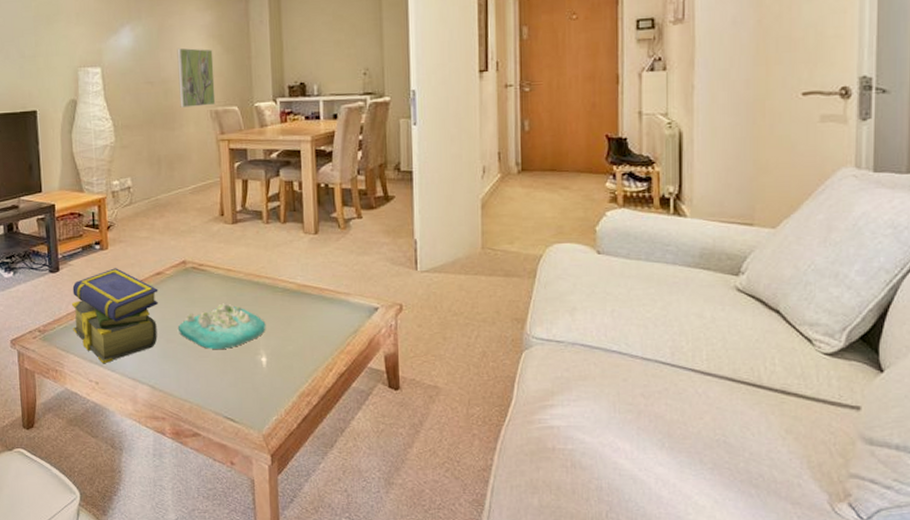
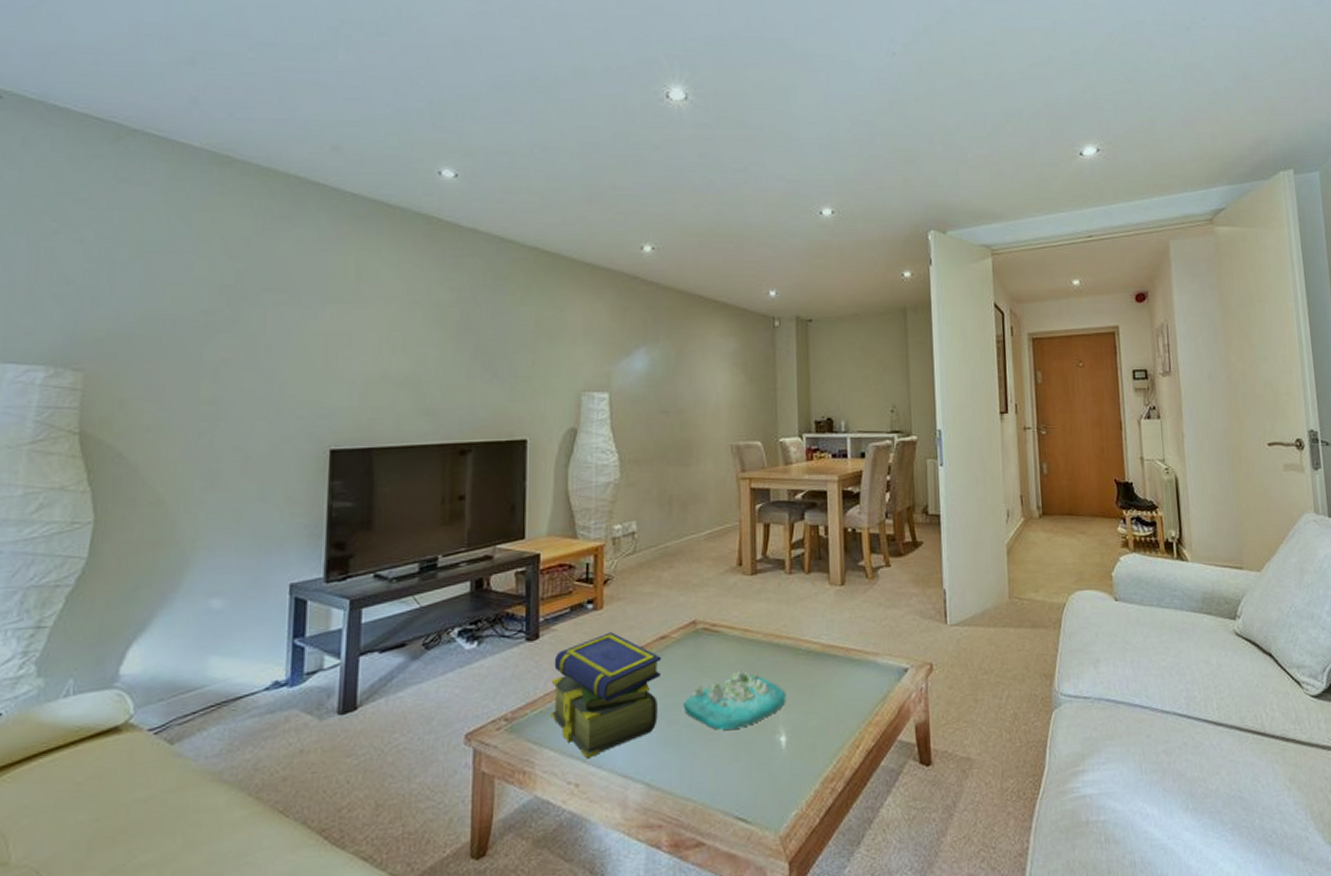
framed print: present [177,48,216,108] -> none [697,375,737,441]

